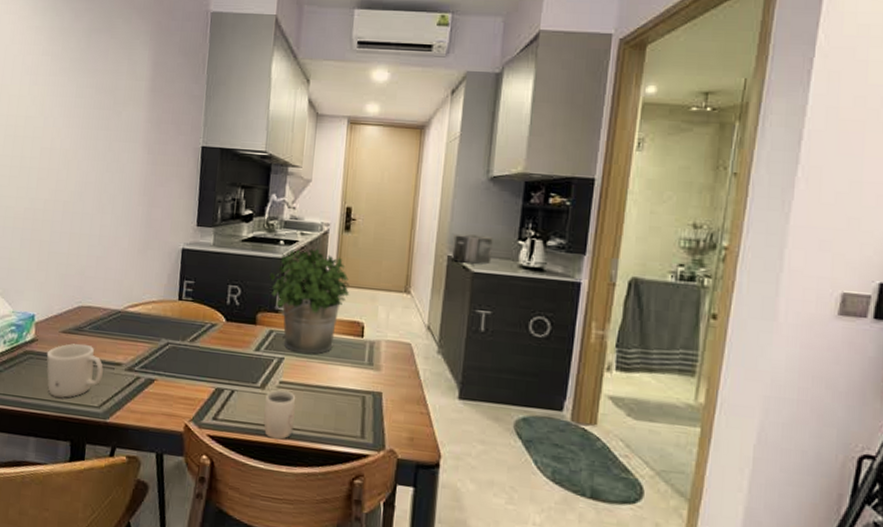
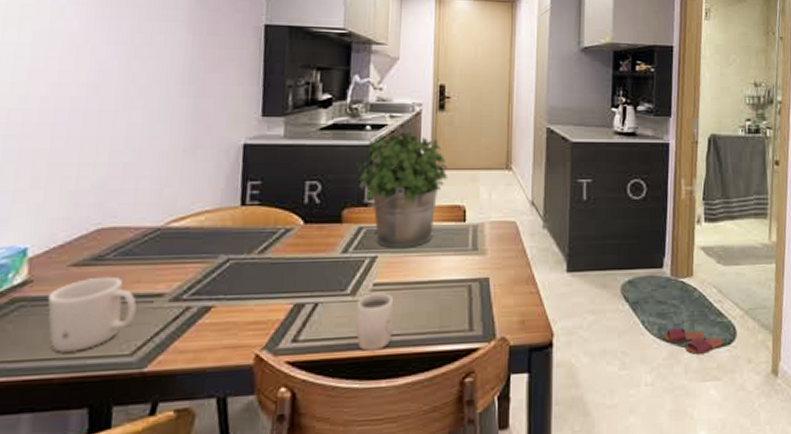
toaster: present [450,233,493,265] -> none [549,105,588,135]
slippers: none [557,474,628,507] -> present [664,328,724,354]

